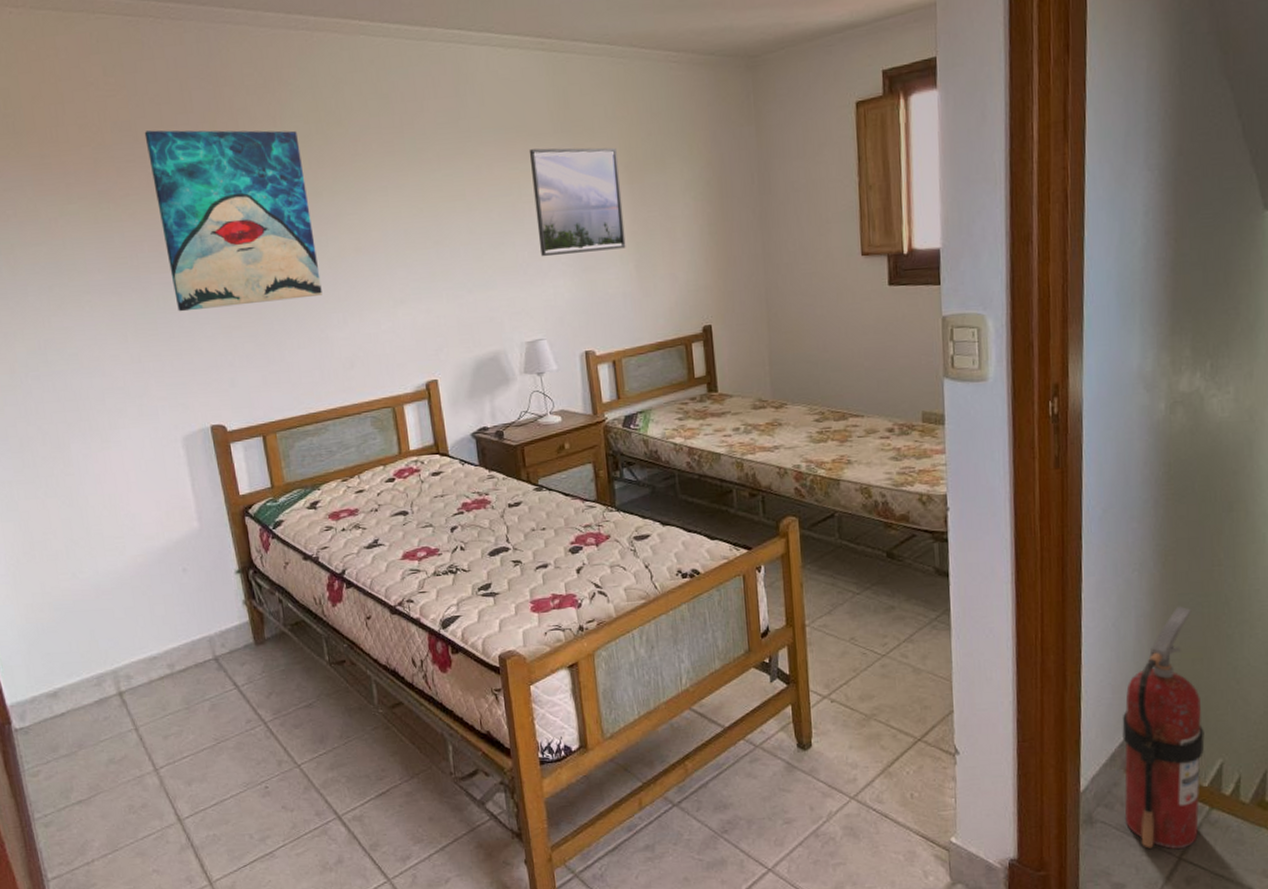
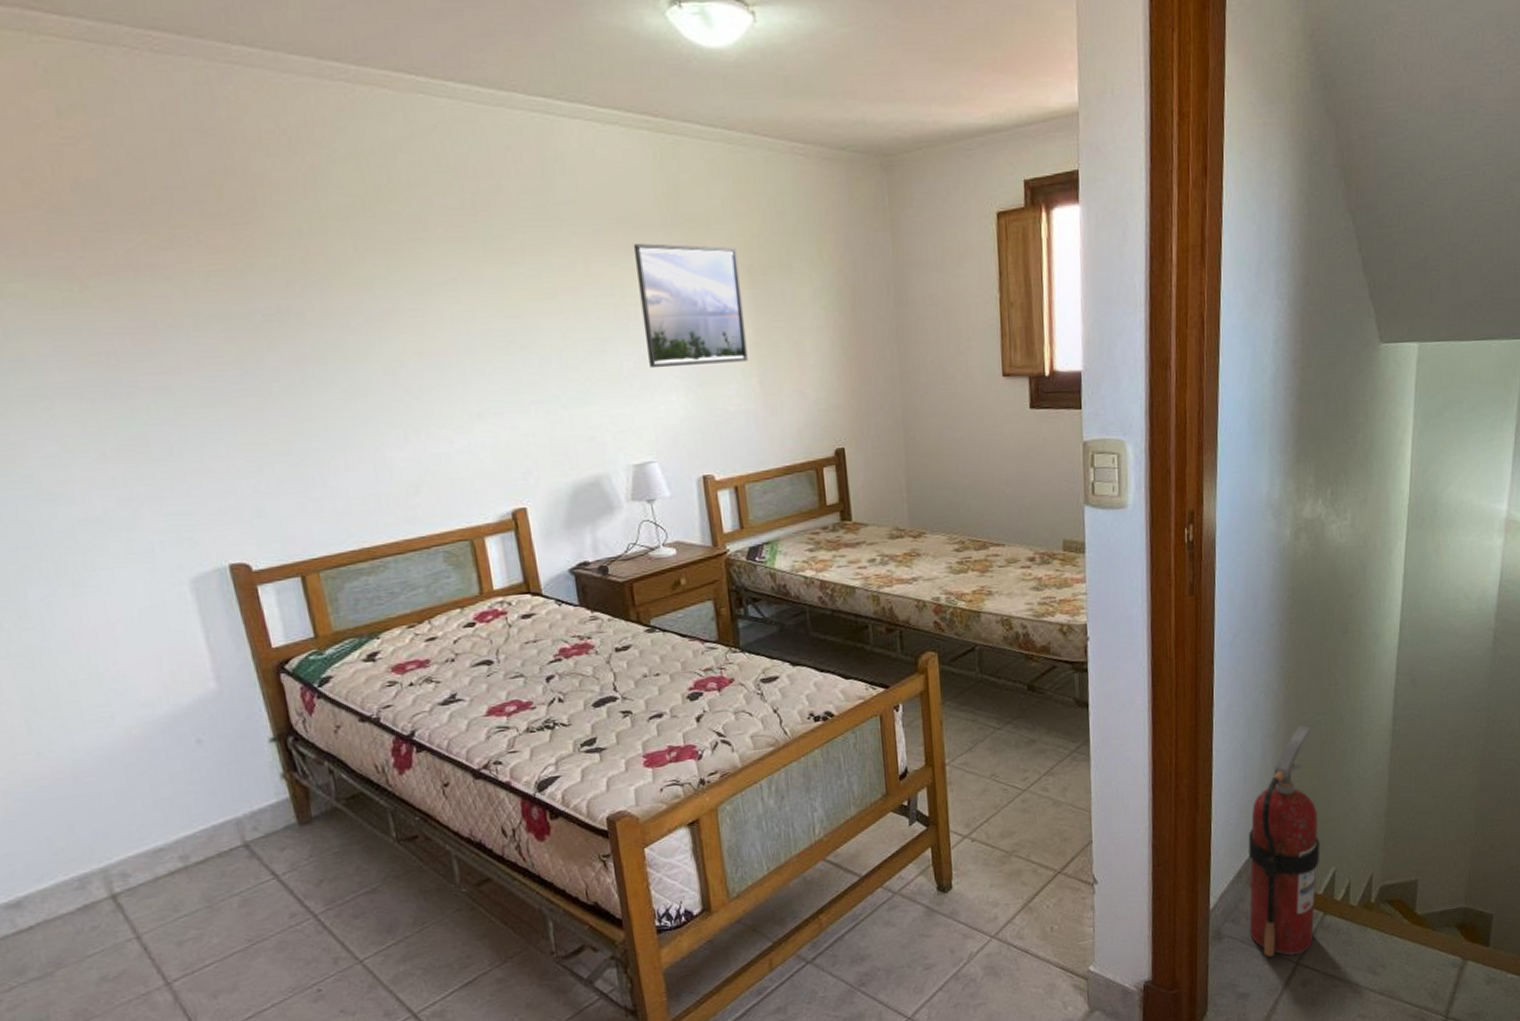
wall art: present [144,130,322,312] -> none [120,193,376,424]

